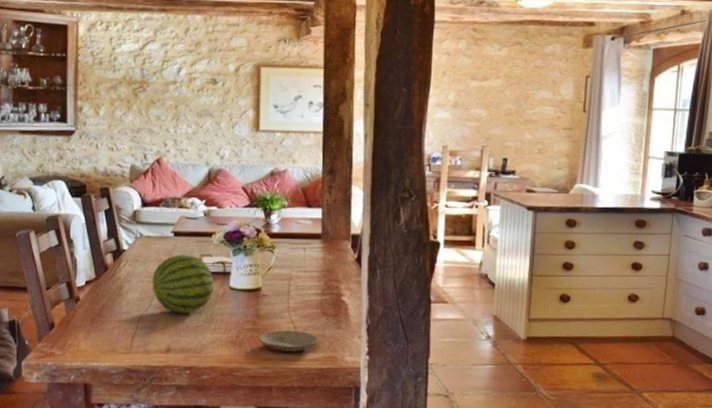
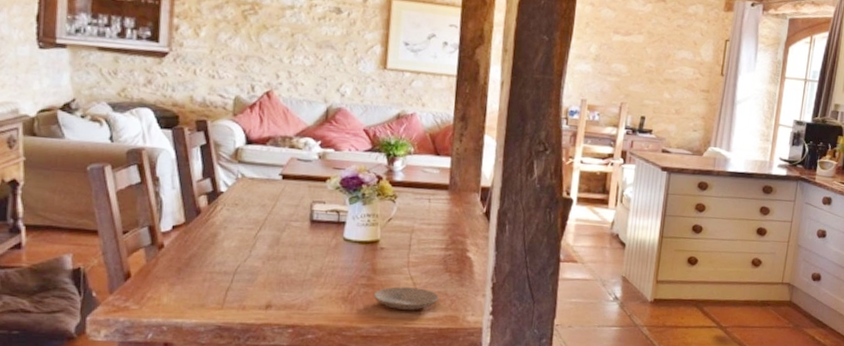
fruit: present [152,254,215,314] -> none [253,199,327,267]

